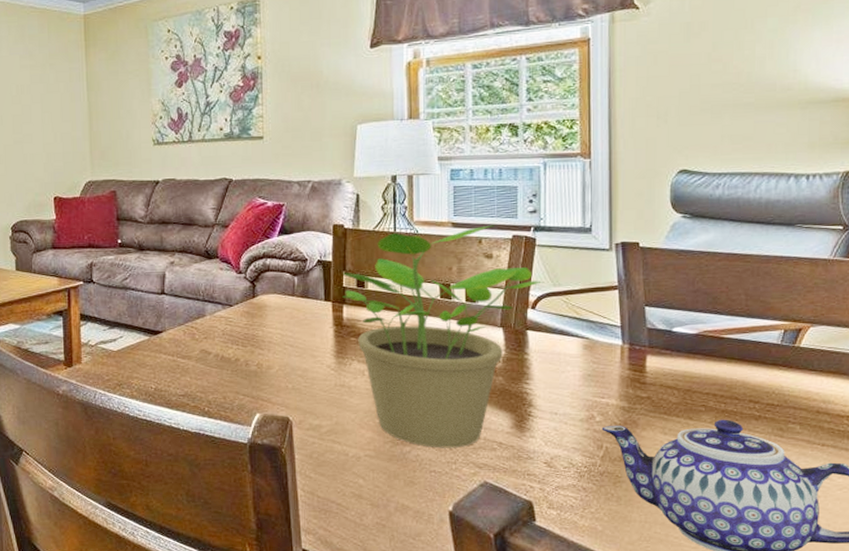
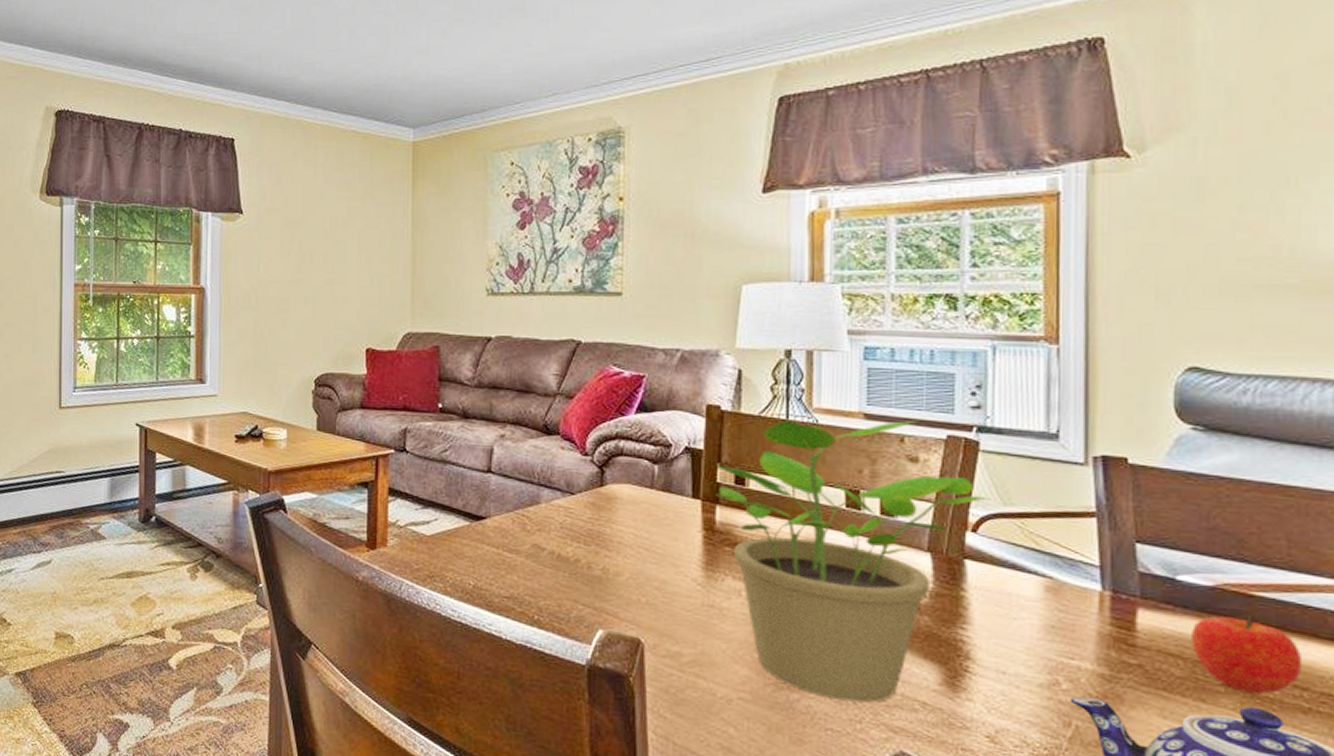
fruit: none [683,352,755,410] -> present [1191,615,1303,695]

